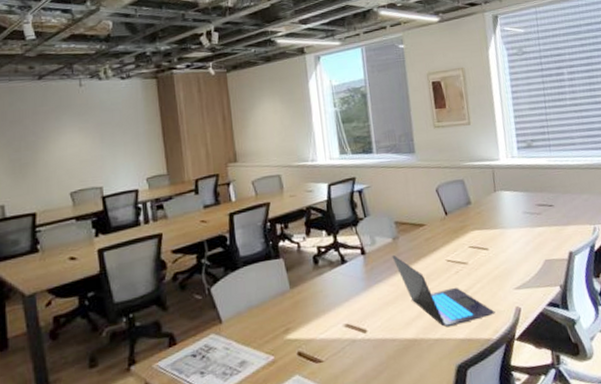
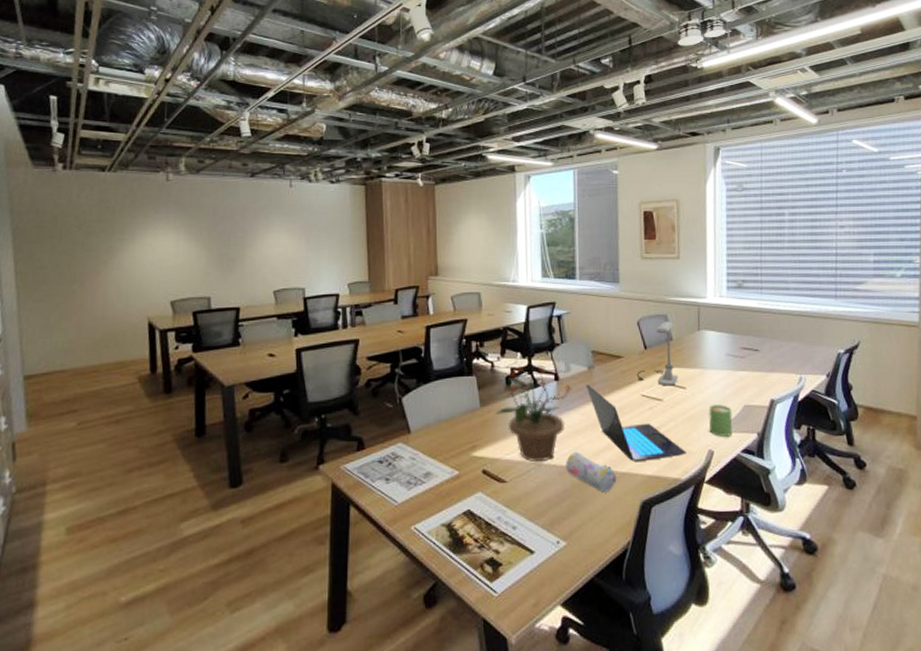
potted plant: none [305,241,379,339] -> present [495,365,572,463]
pencil case: none [379,322,431,361] -> present [566,451,617,493]
desk lamp: none [440,186,481,249] -> present [637,322,679,386]
mug: none [511,261,537,293] -> present [708,405,733,437]

